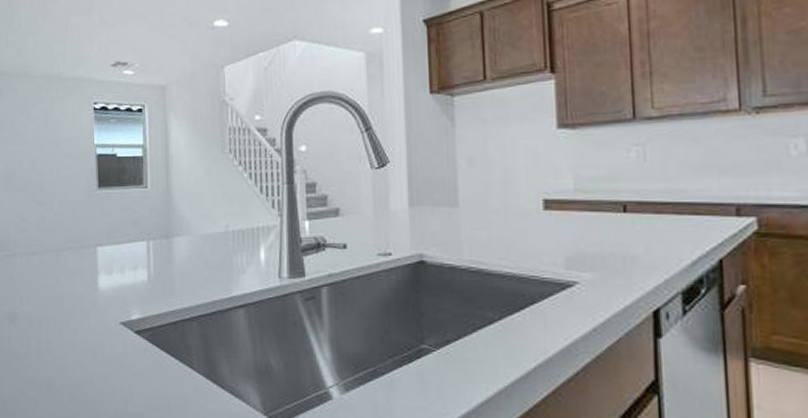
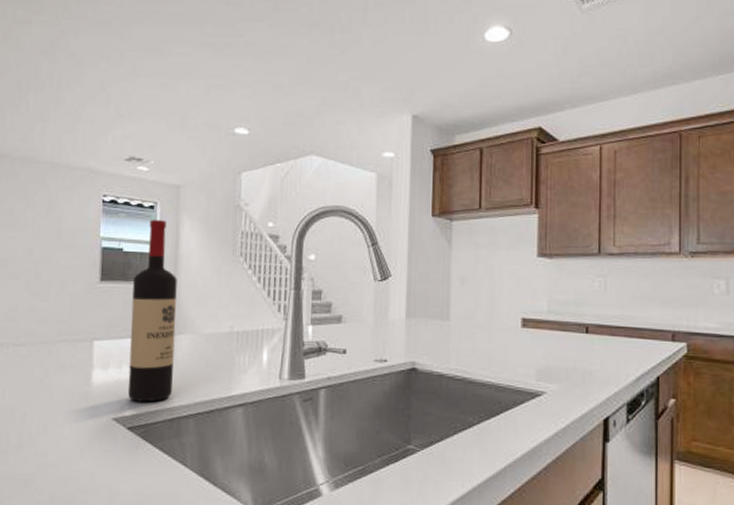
wine bottle: none [129,123,175,306] -> present [127,220,178,402]

